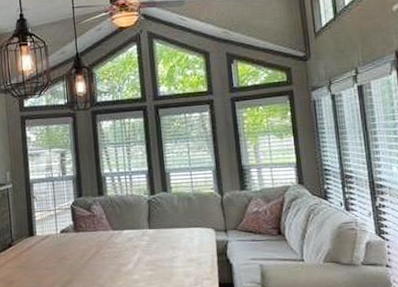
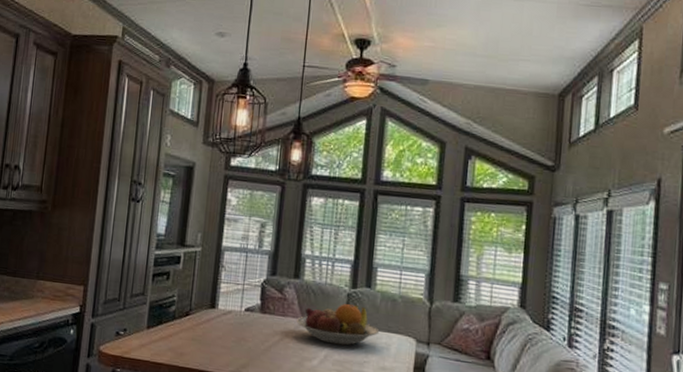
fruit bowl: none [107,208,182,248] -> present [296,304,380,346]

